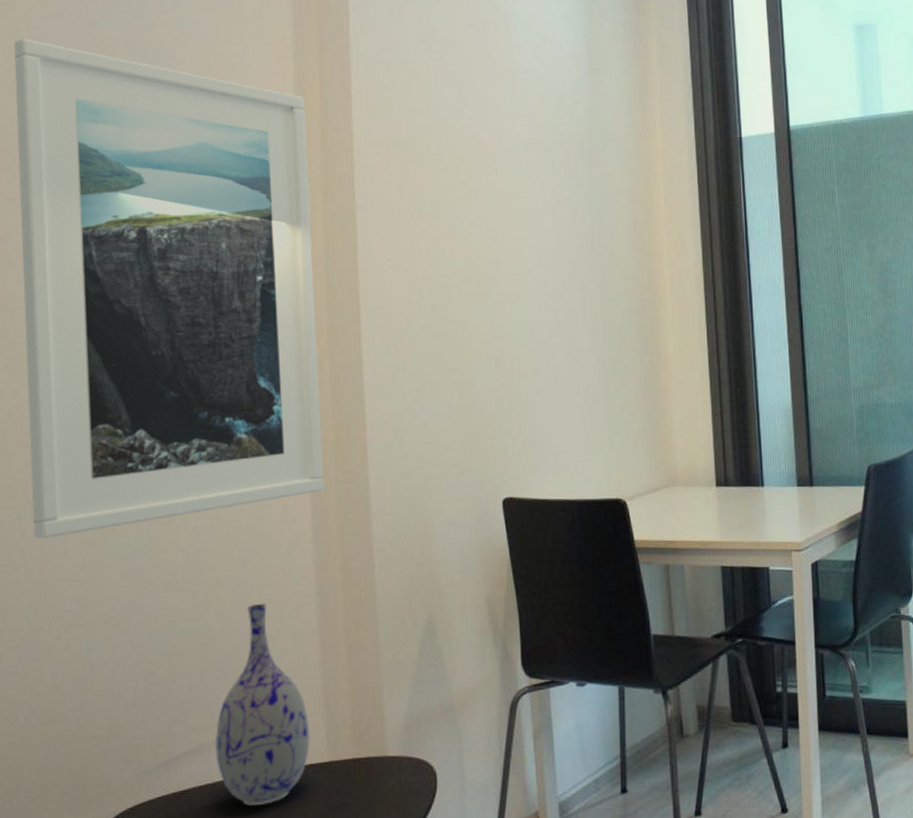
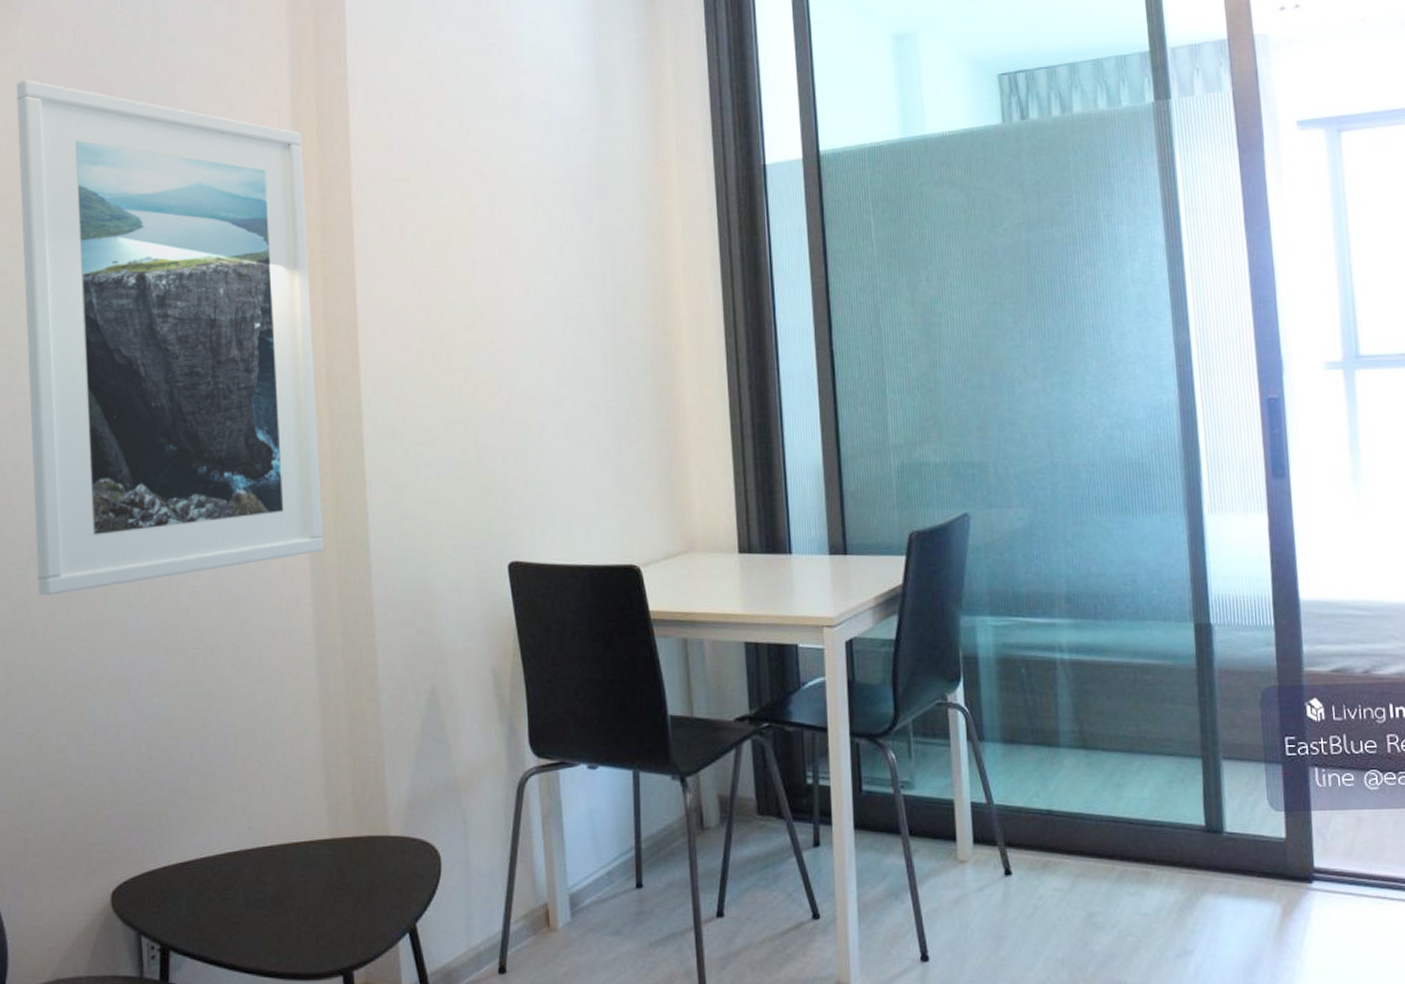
vase: present [215,603,311,806] -> none [215,668,312,881]

